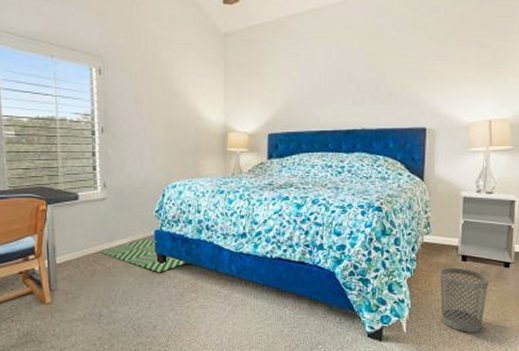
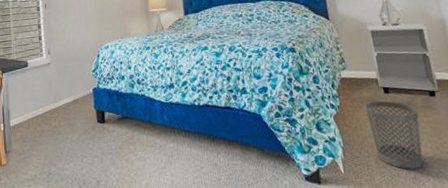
rug: present [98,238,189,273] -> none [46,96,125,129]

